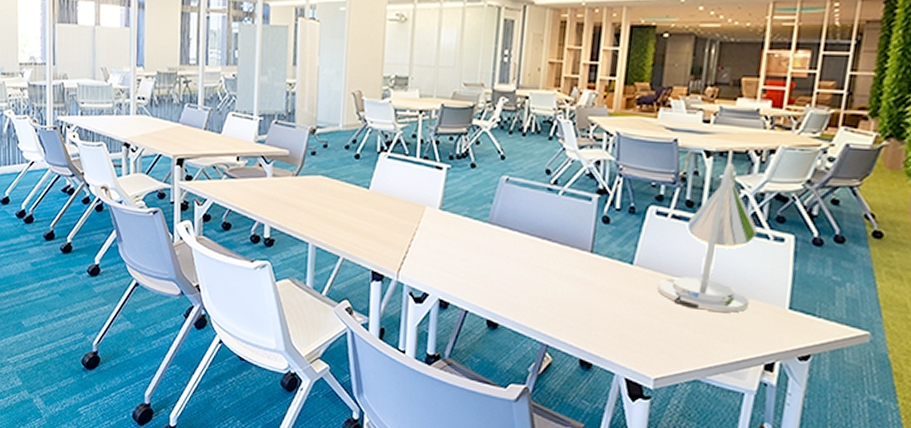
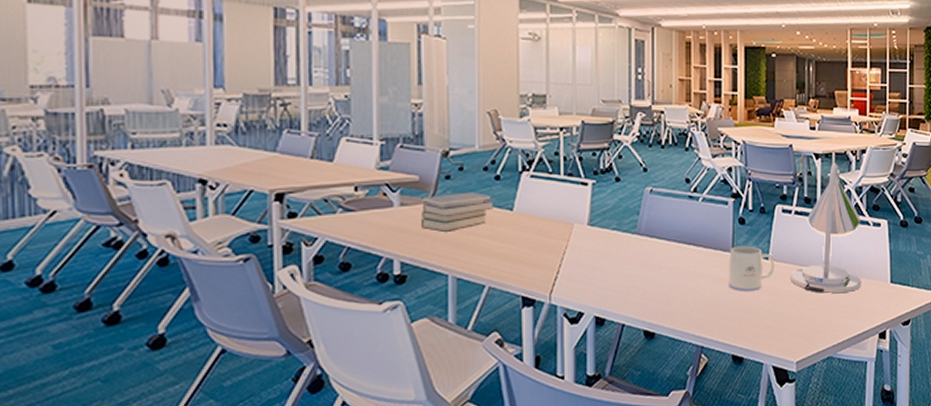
books: none [289,168,352,204] -> present [422,192,493,232]
mug: none [583,246,641,296] -> present [728,246,775,291]

